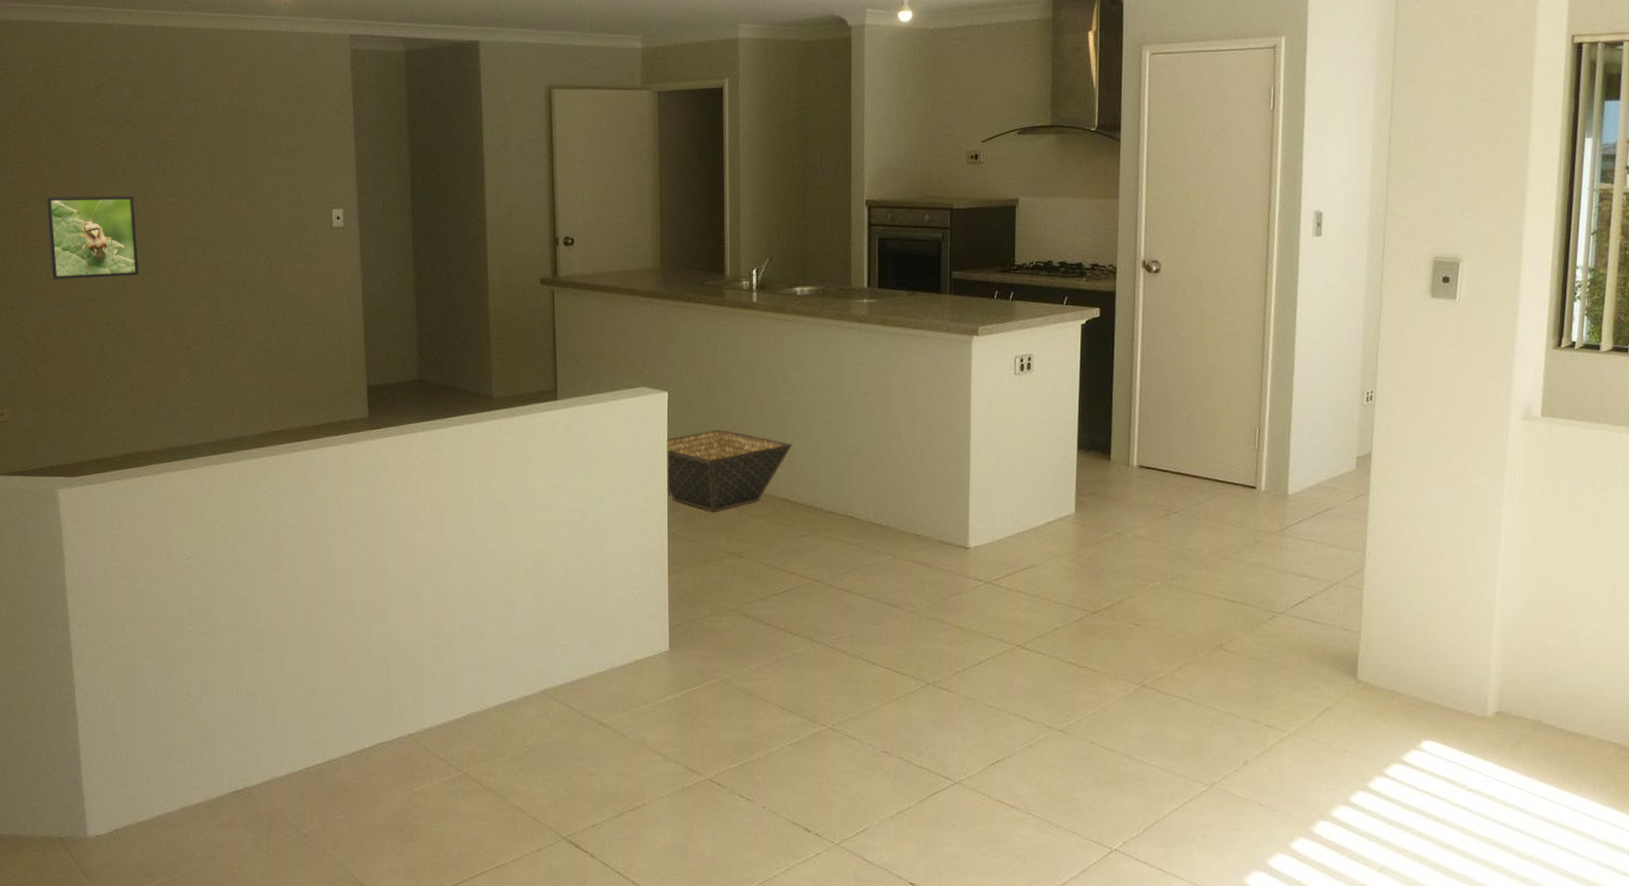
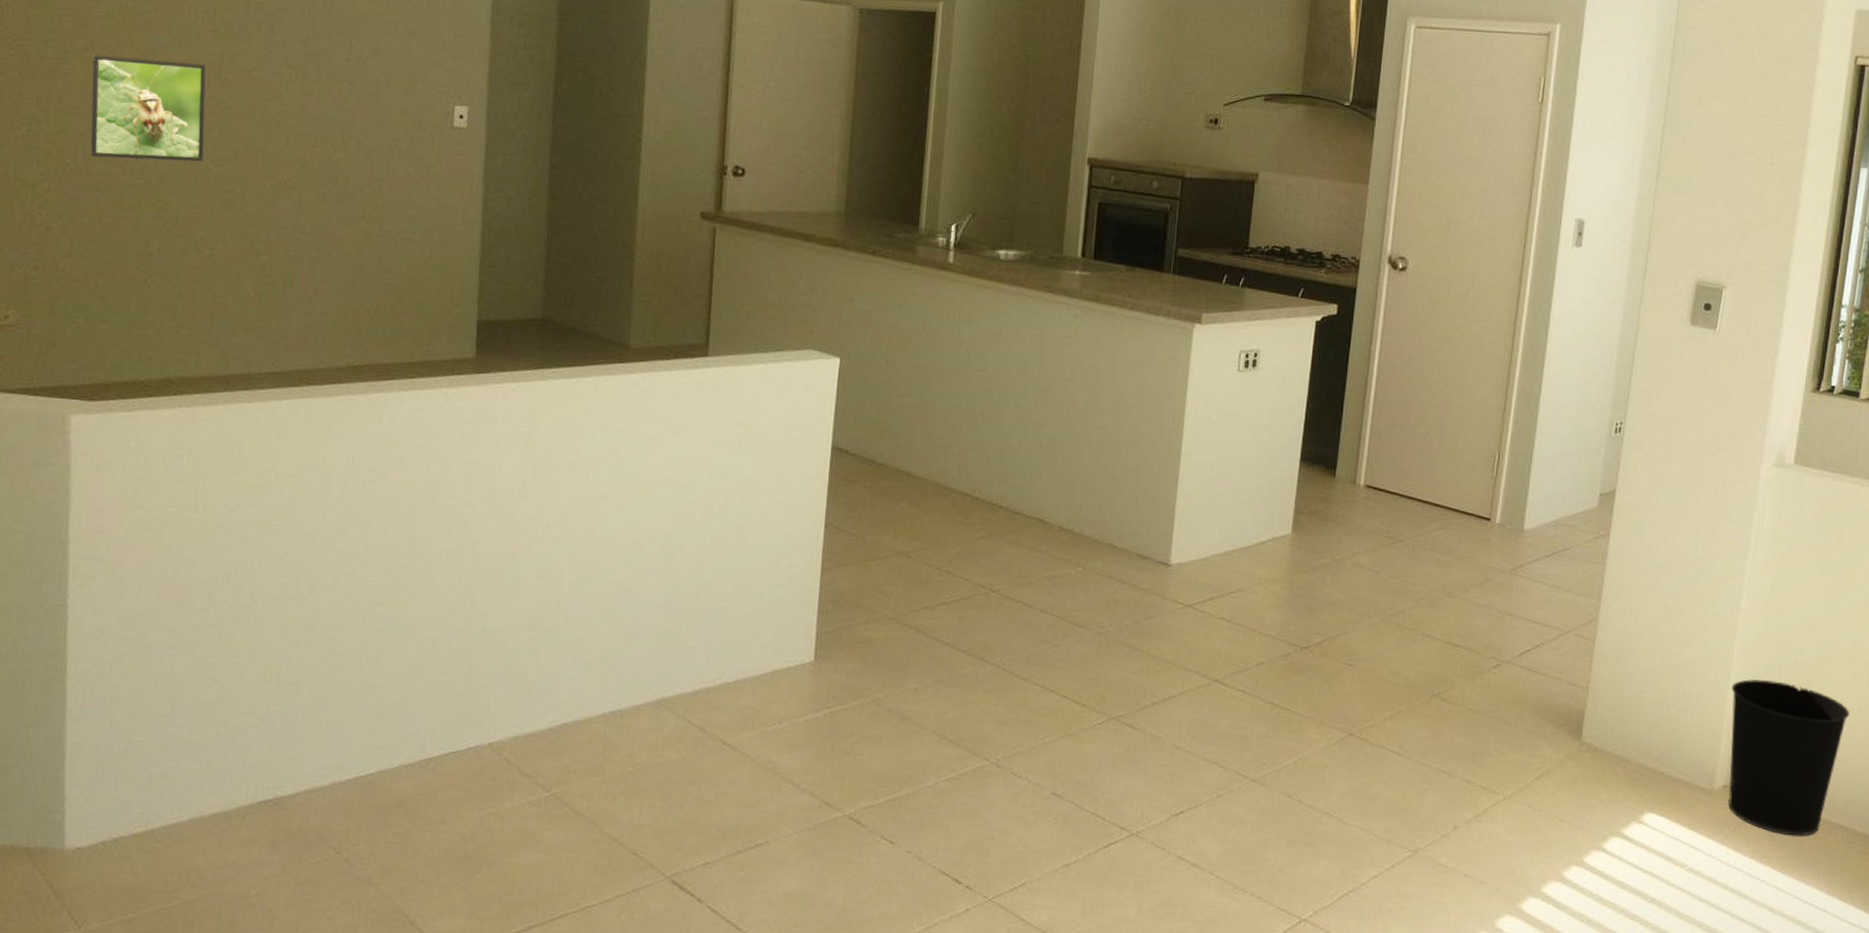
basket: present [666,429,792,512] -> none [827,406,979,502]
wastebasket: none [1496,615,1614,754] -> present [1727,679,1850,836]

